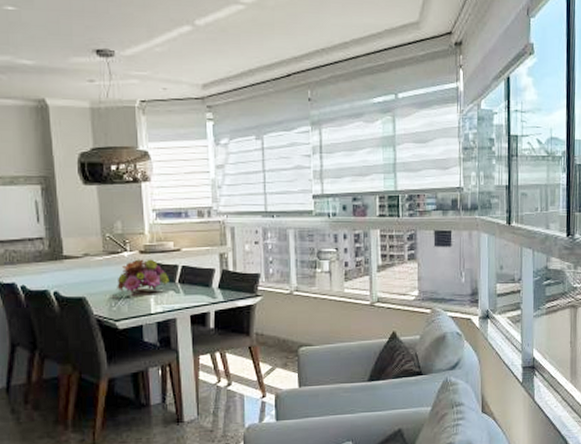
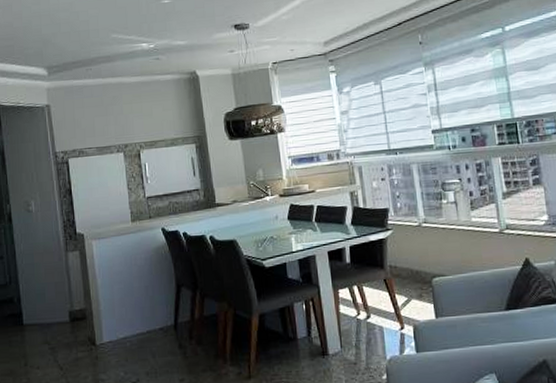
flower bouquet: present [115,259,170,293] -> none [261,201,307,234]

